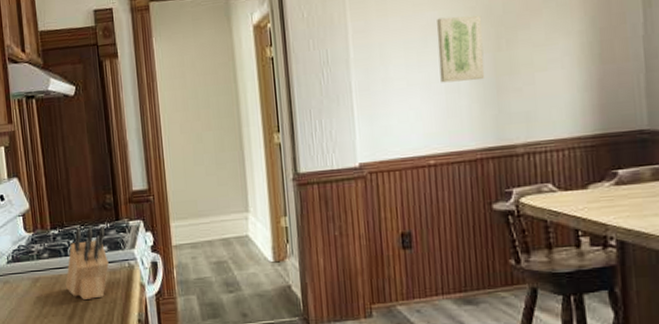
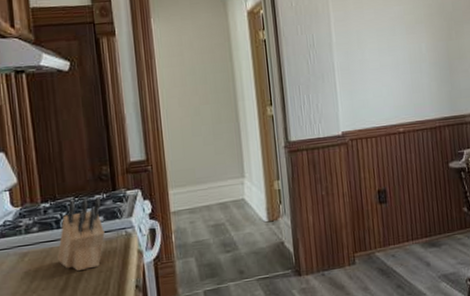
wall art: present [437,14,485,83] -> none [402,10,440,65]

